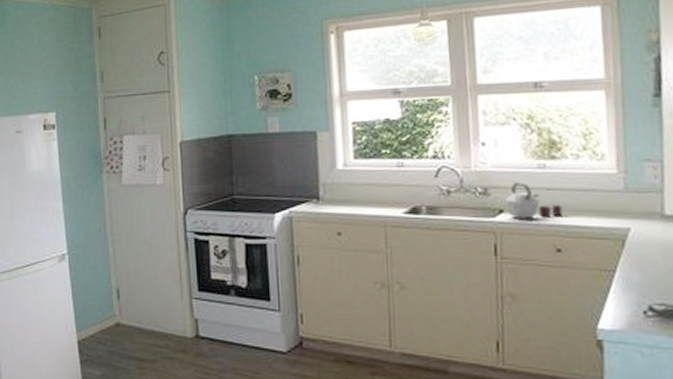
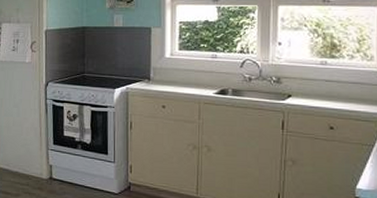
kettle: present [504,181,563,220] -> none [293,74,337,104]

